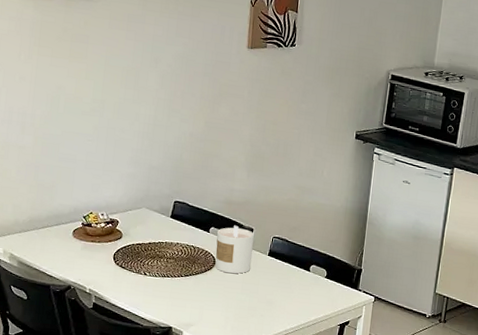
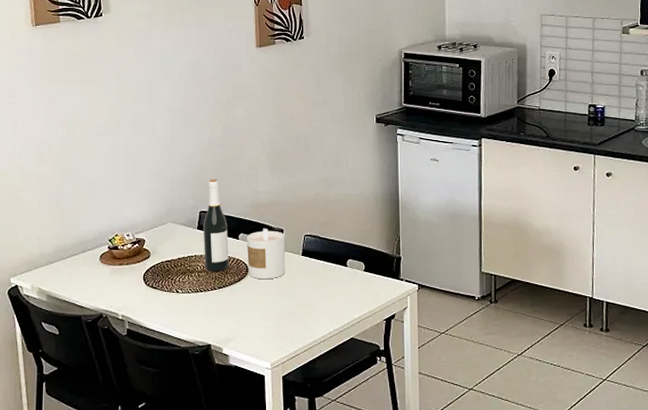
wine bottle: none [174,171,200,261] -> present [203,179,229,271]

